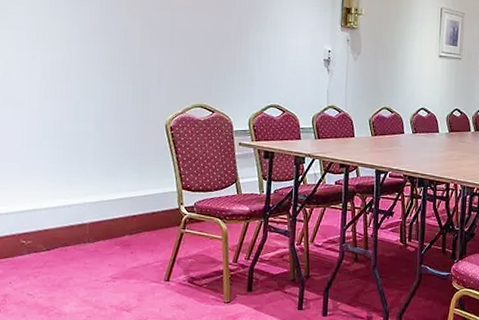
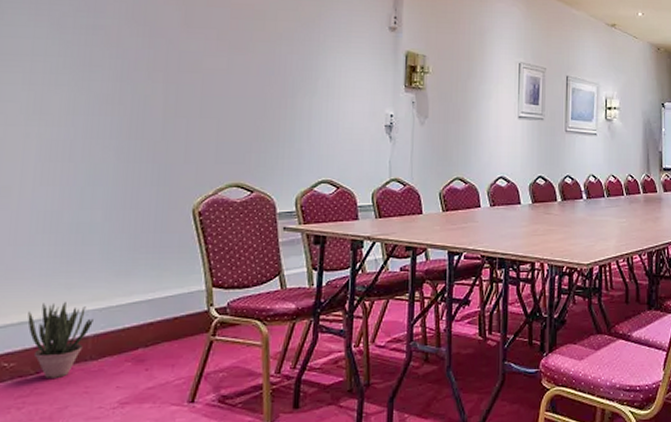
potted plant: none [39,195,89,255] -> present [27,302,93,378]

